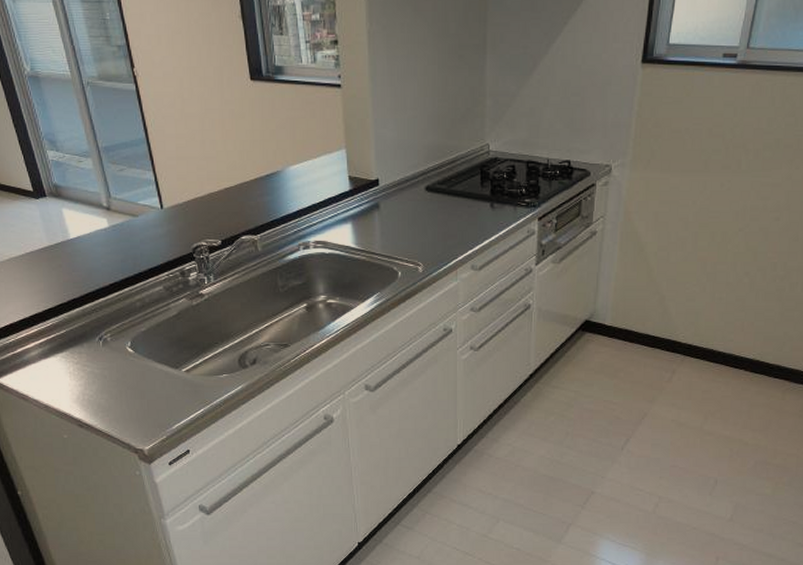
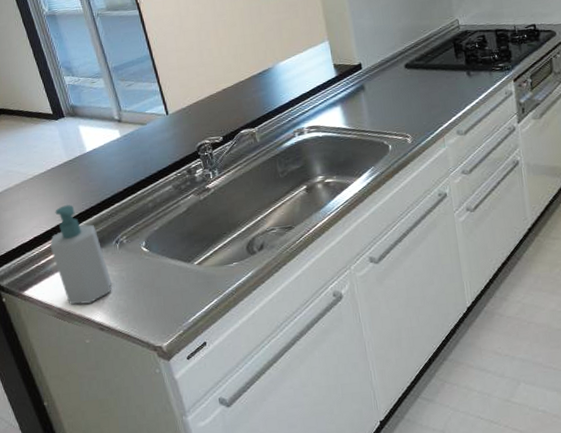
soap bottle: none [27,292,94,400] -> present [50,204,112,305]

